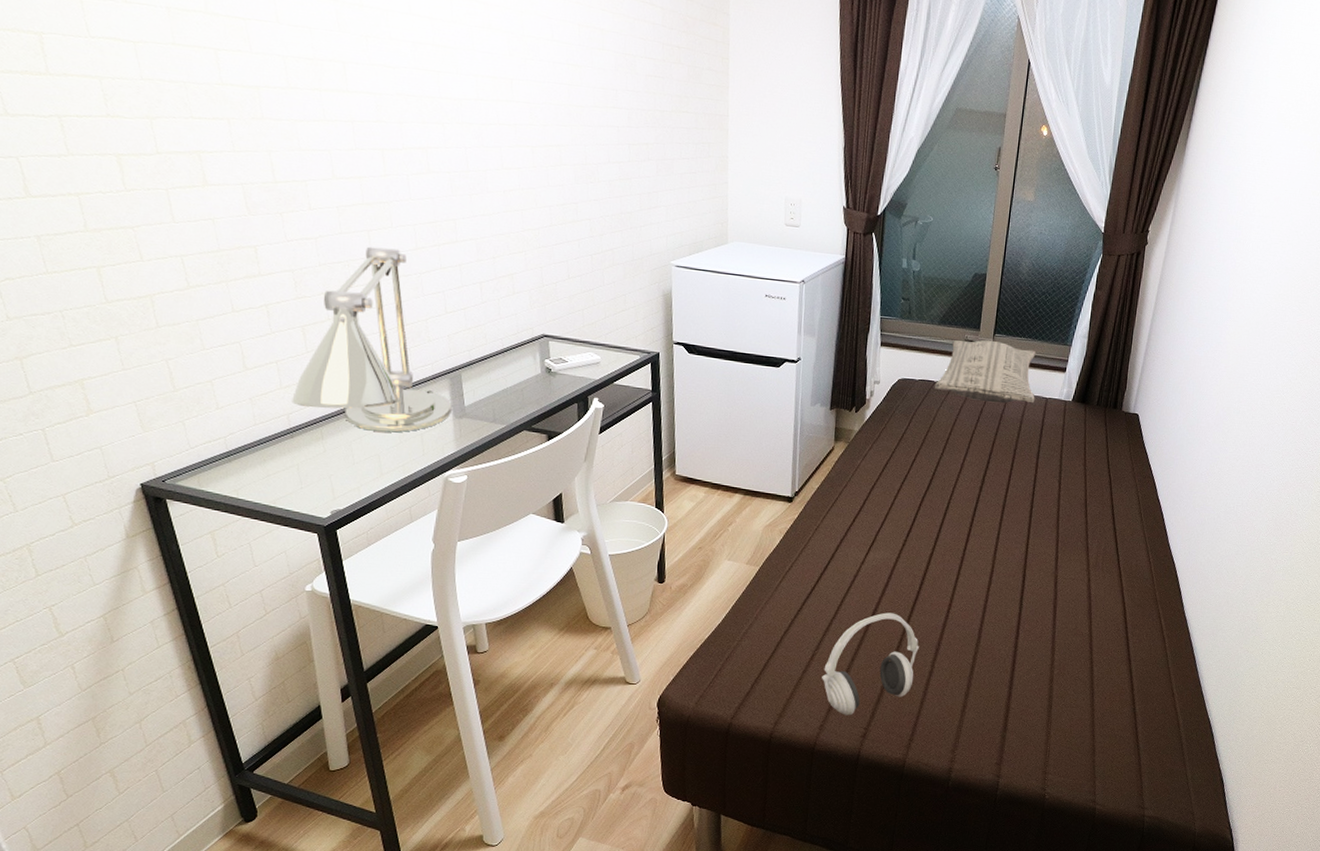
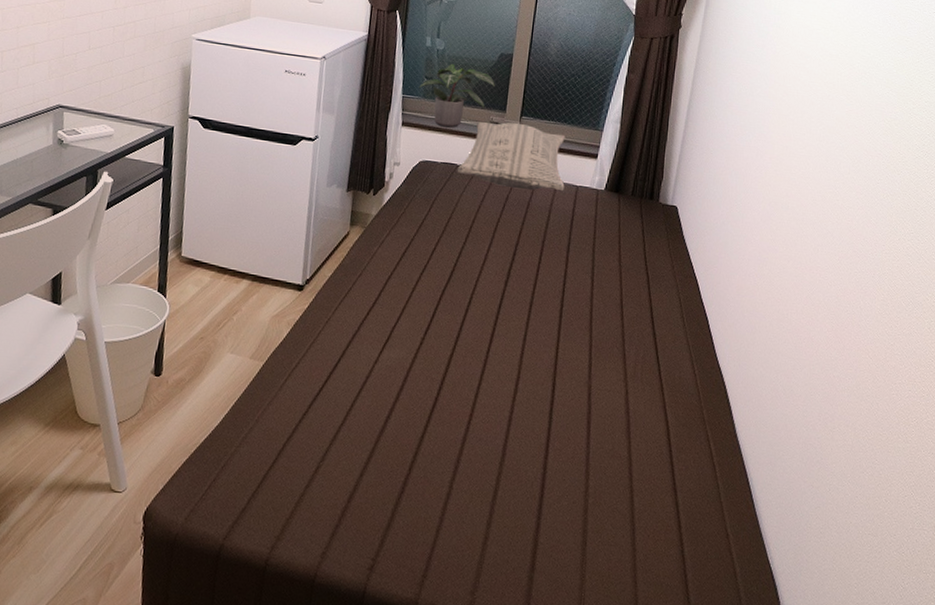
headphones: present [822,612,919,716] -> none [326,420,436,543]
potted plant: none [896,284,969,348] -> present [419,63,495,129]

